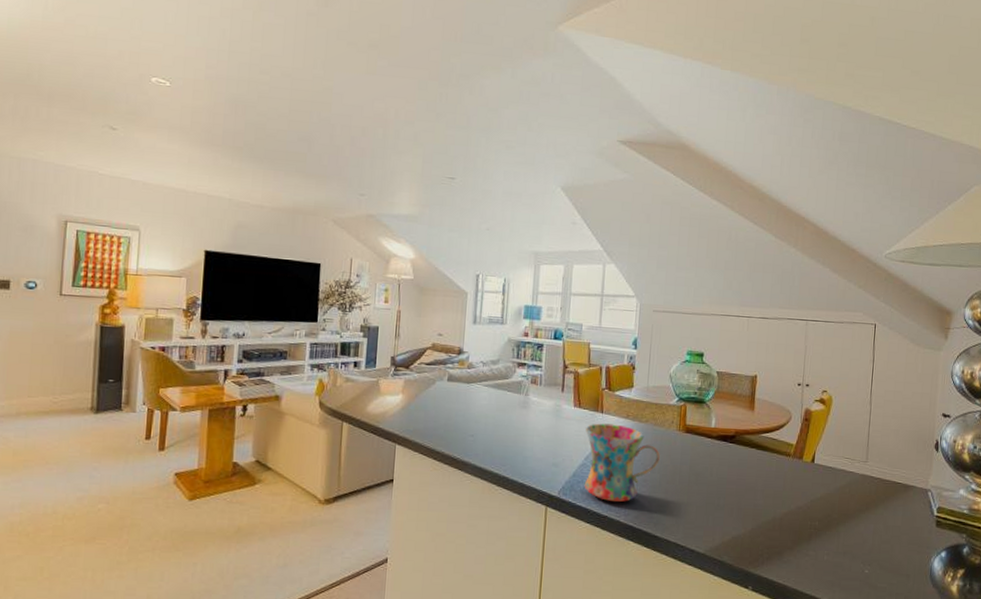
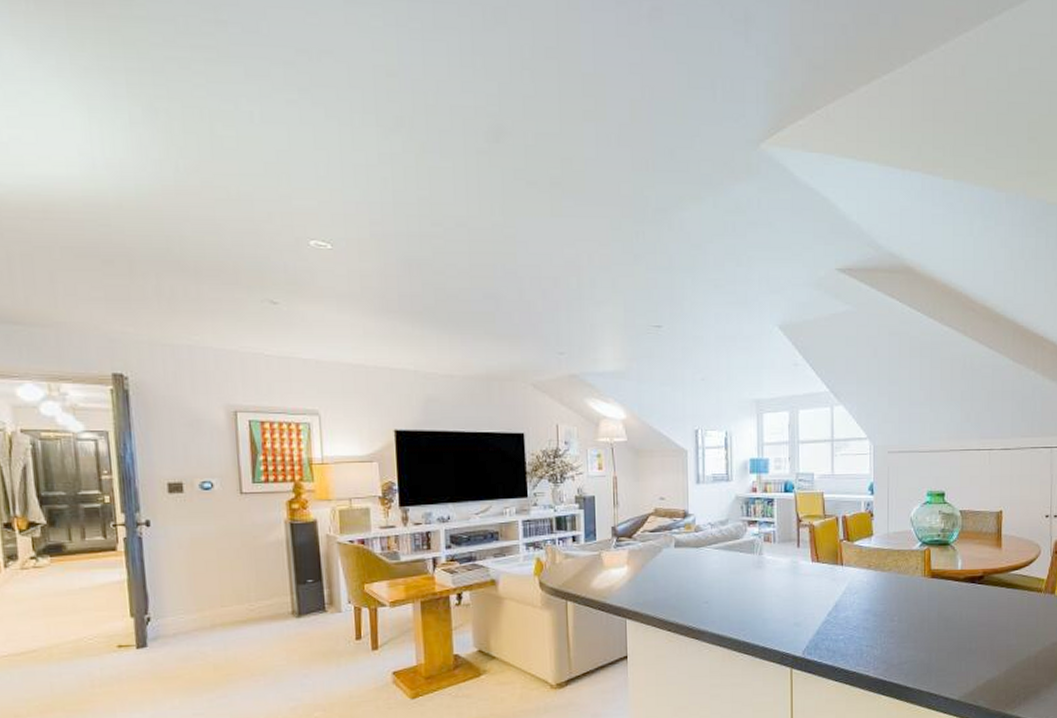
mug: present [584,423,660,502] -> none [826,576,906,656]

